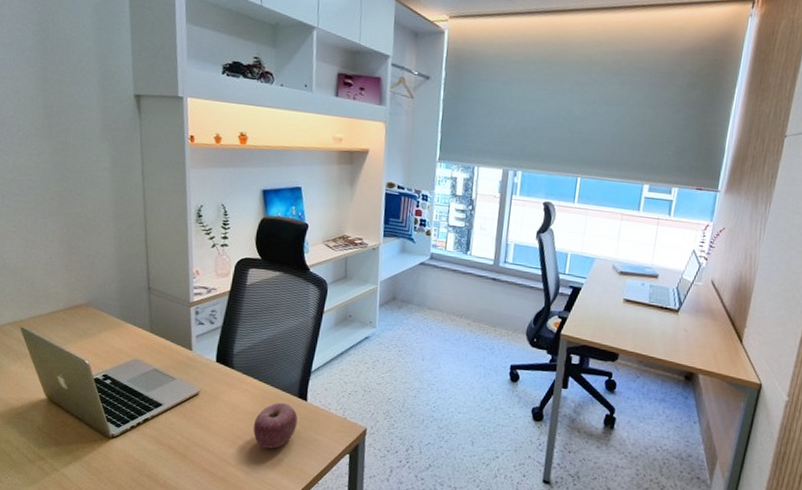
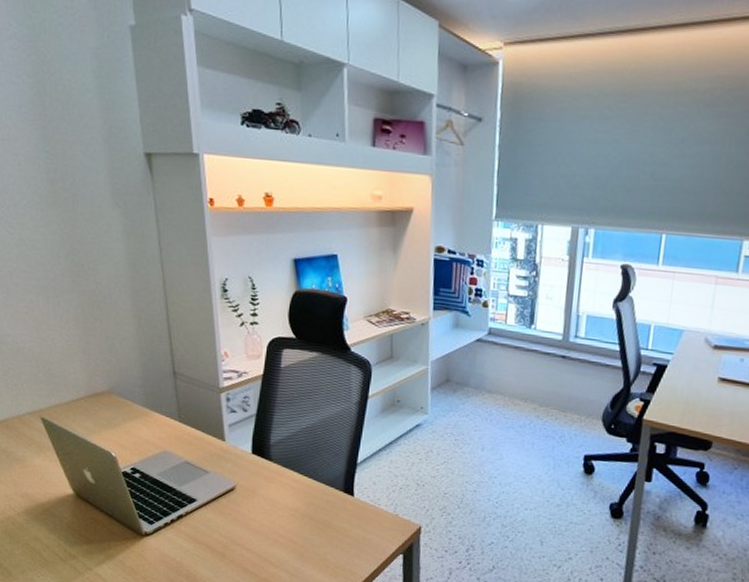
apple: present [253,402,298,449] -> none [295,497,344,548]

